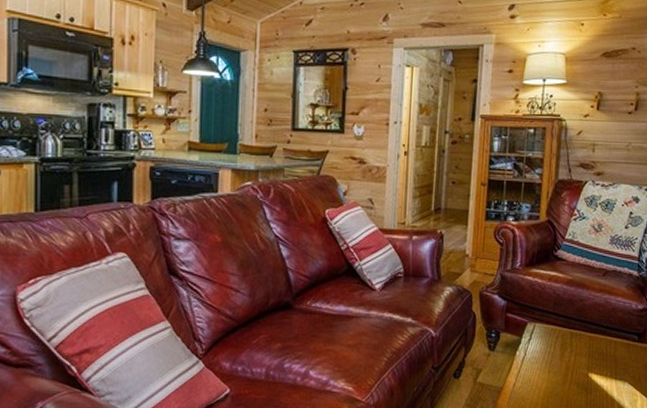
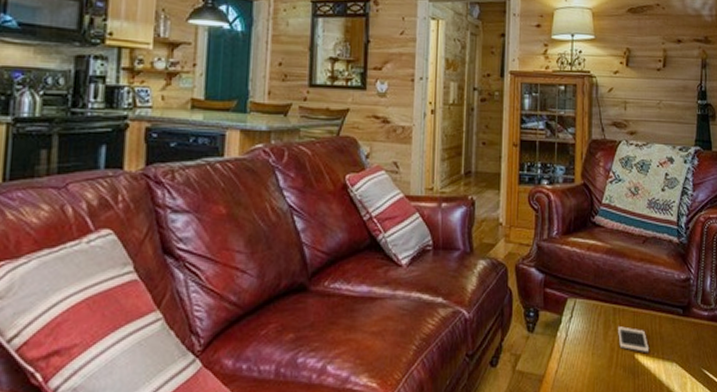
cell phone: none [574,349,603,373] -> present [618,326,650,353]

